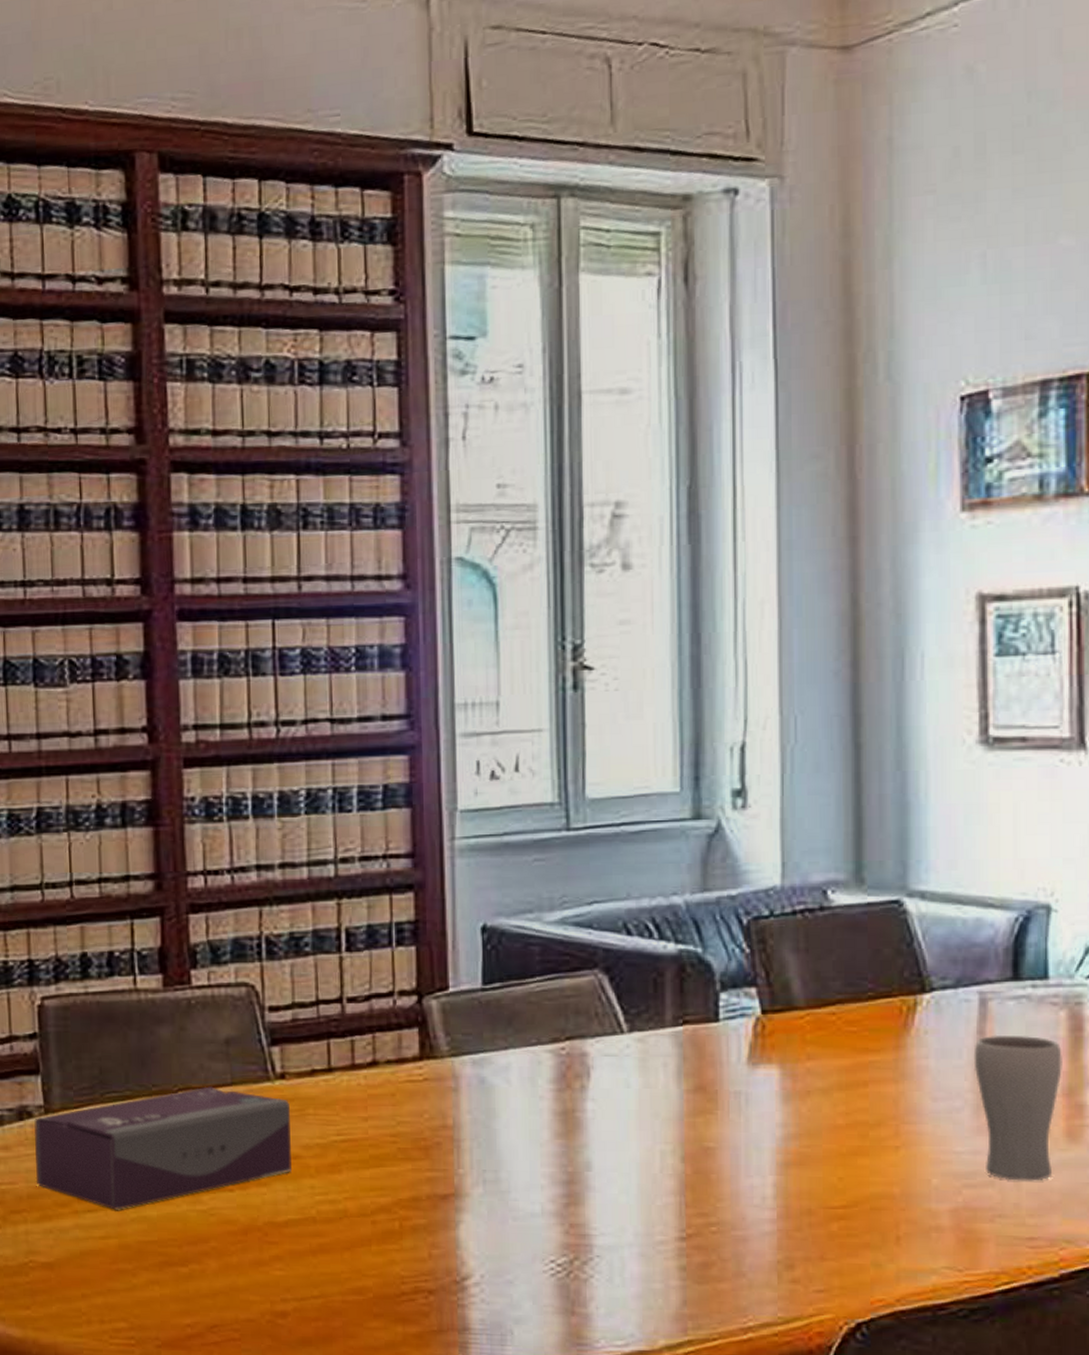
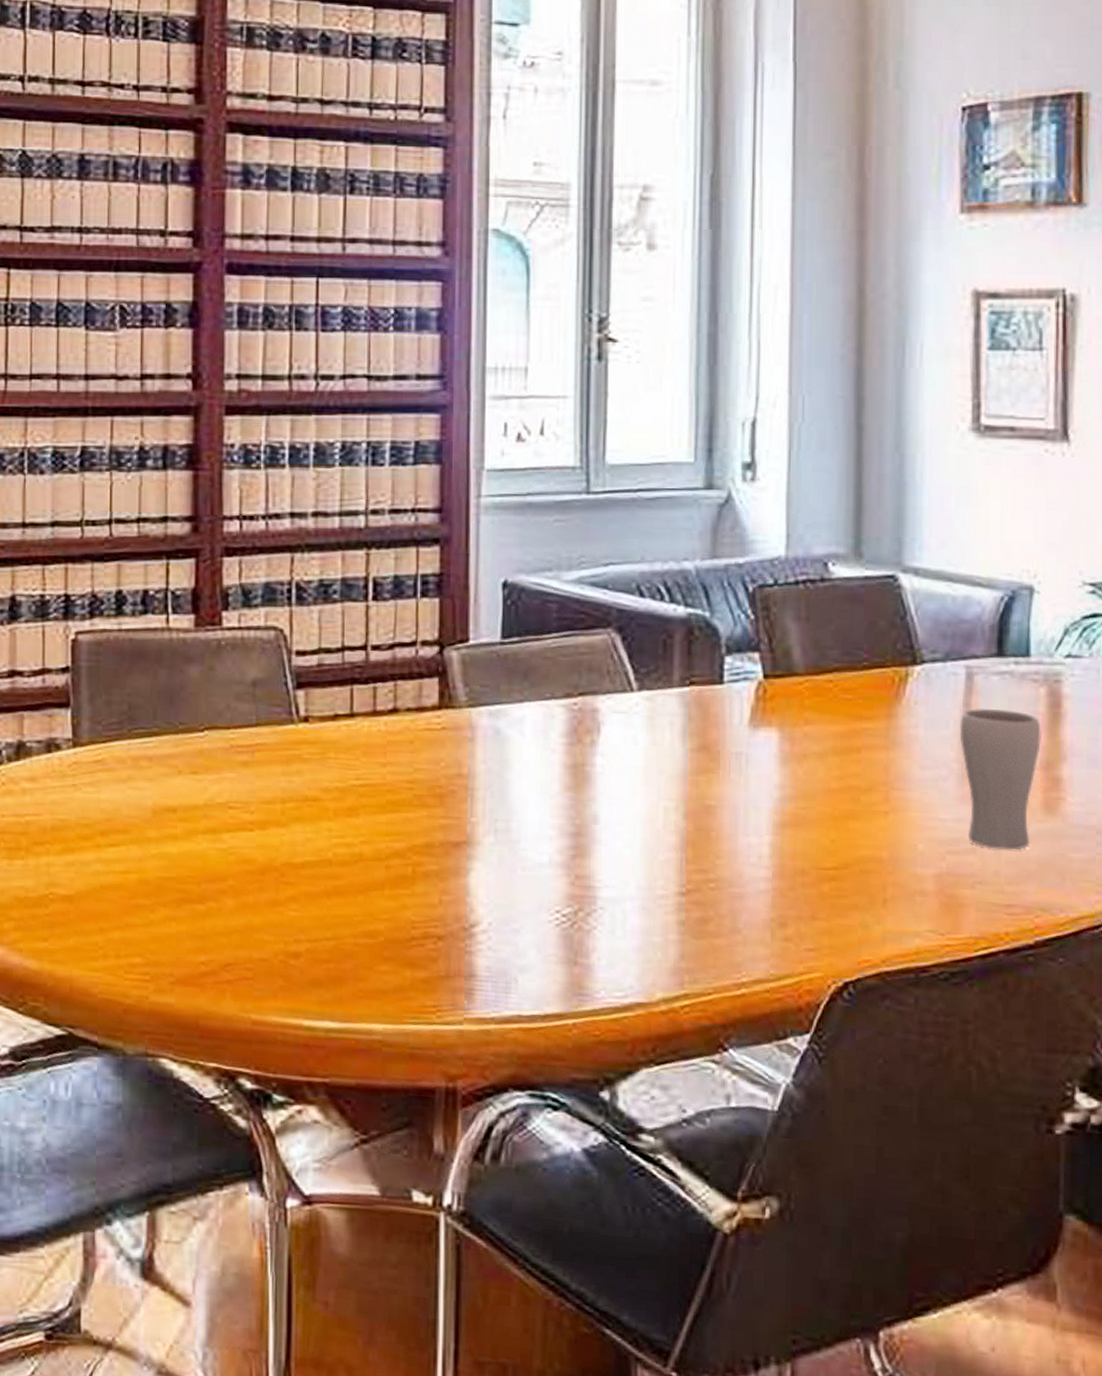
tissue box: present [34,1086,292,1210] -> none [60,726,312,845]

